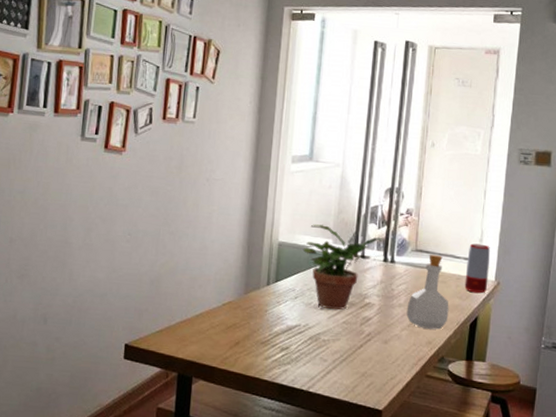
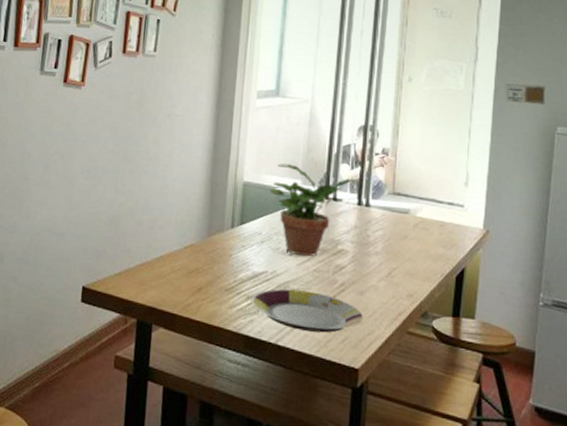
plate: none [285,340,387,379] -> present [251,289,363,333]
bottle: present [406,254,449,330] -> none [384,198,432,281]
speaker: present [464,243,490,294] -> none [449,187,477,243]

